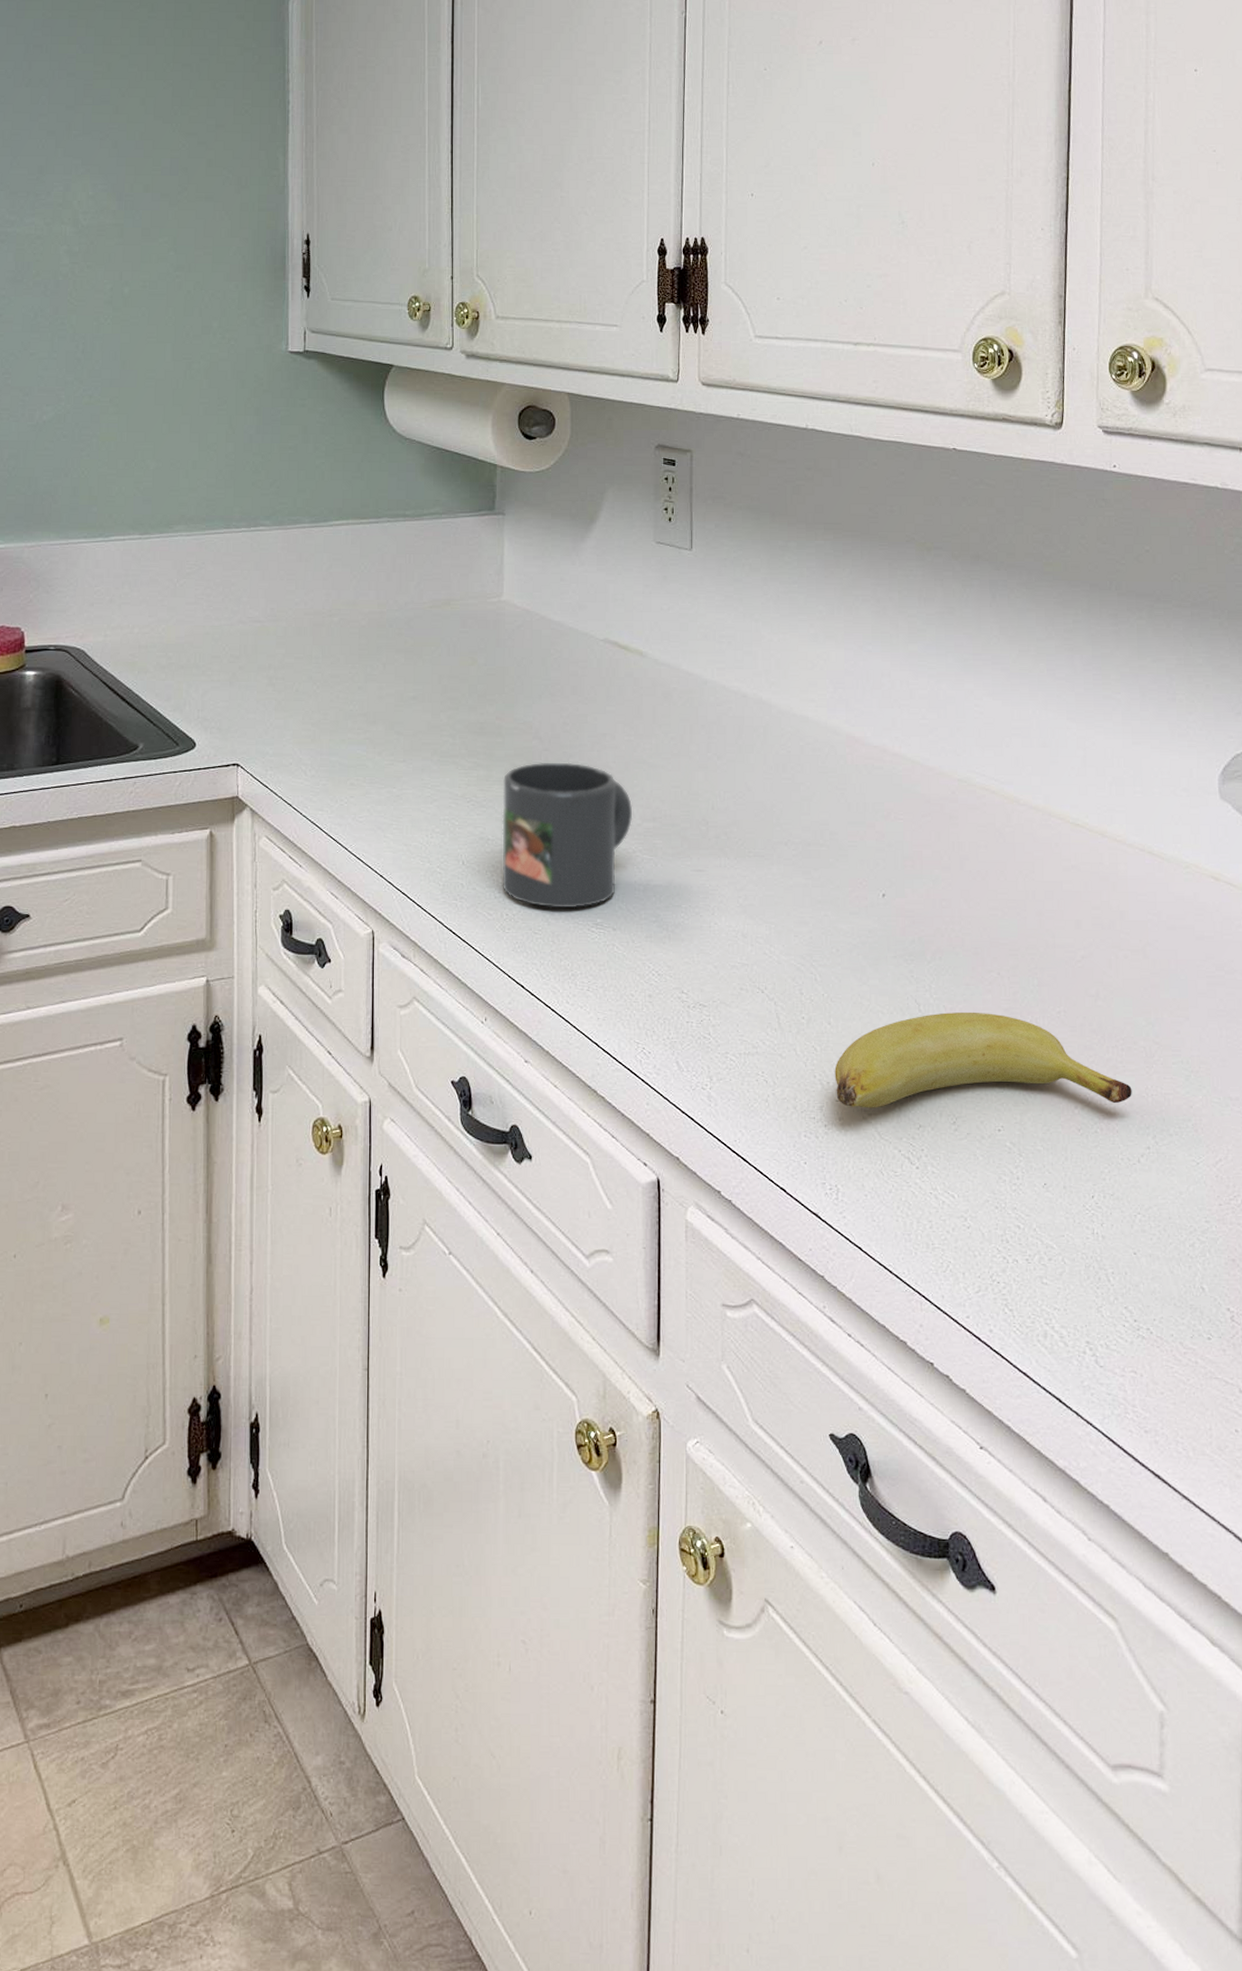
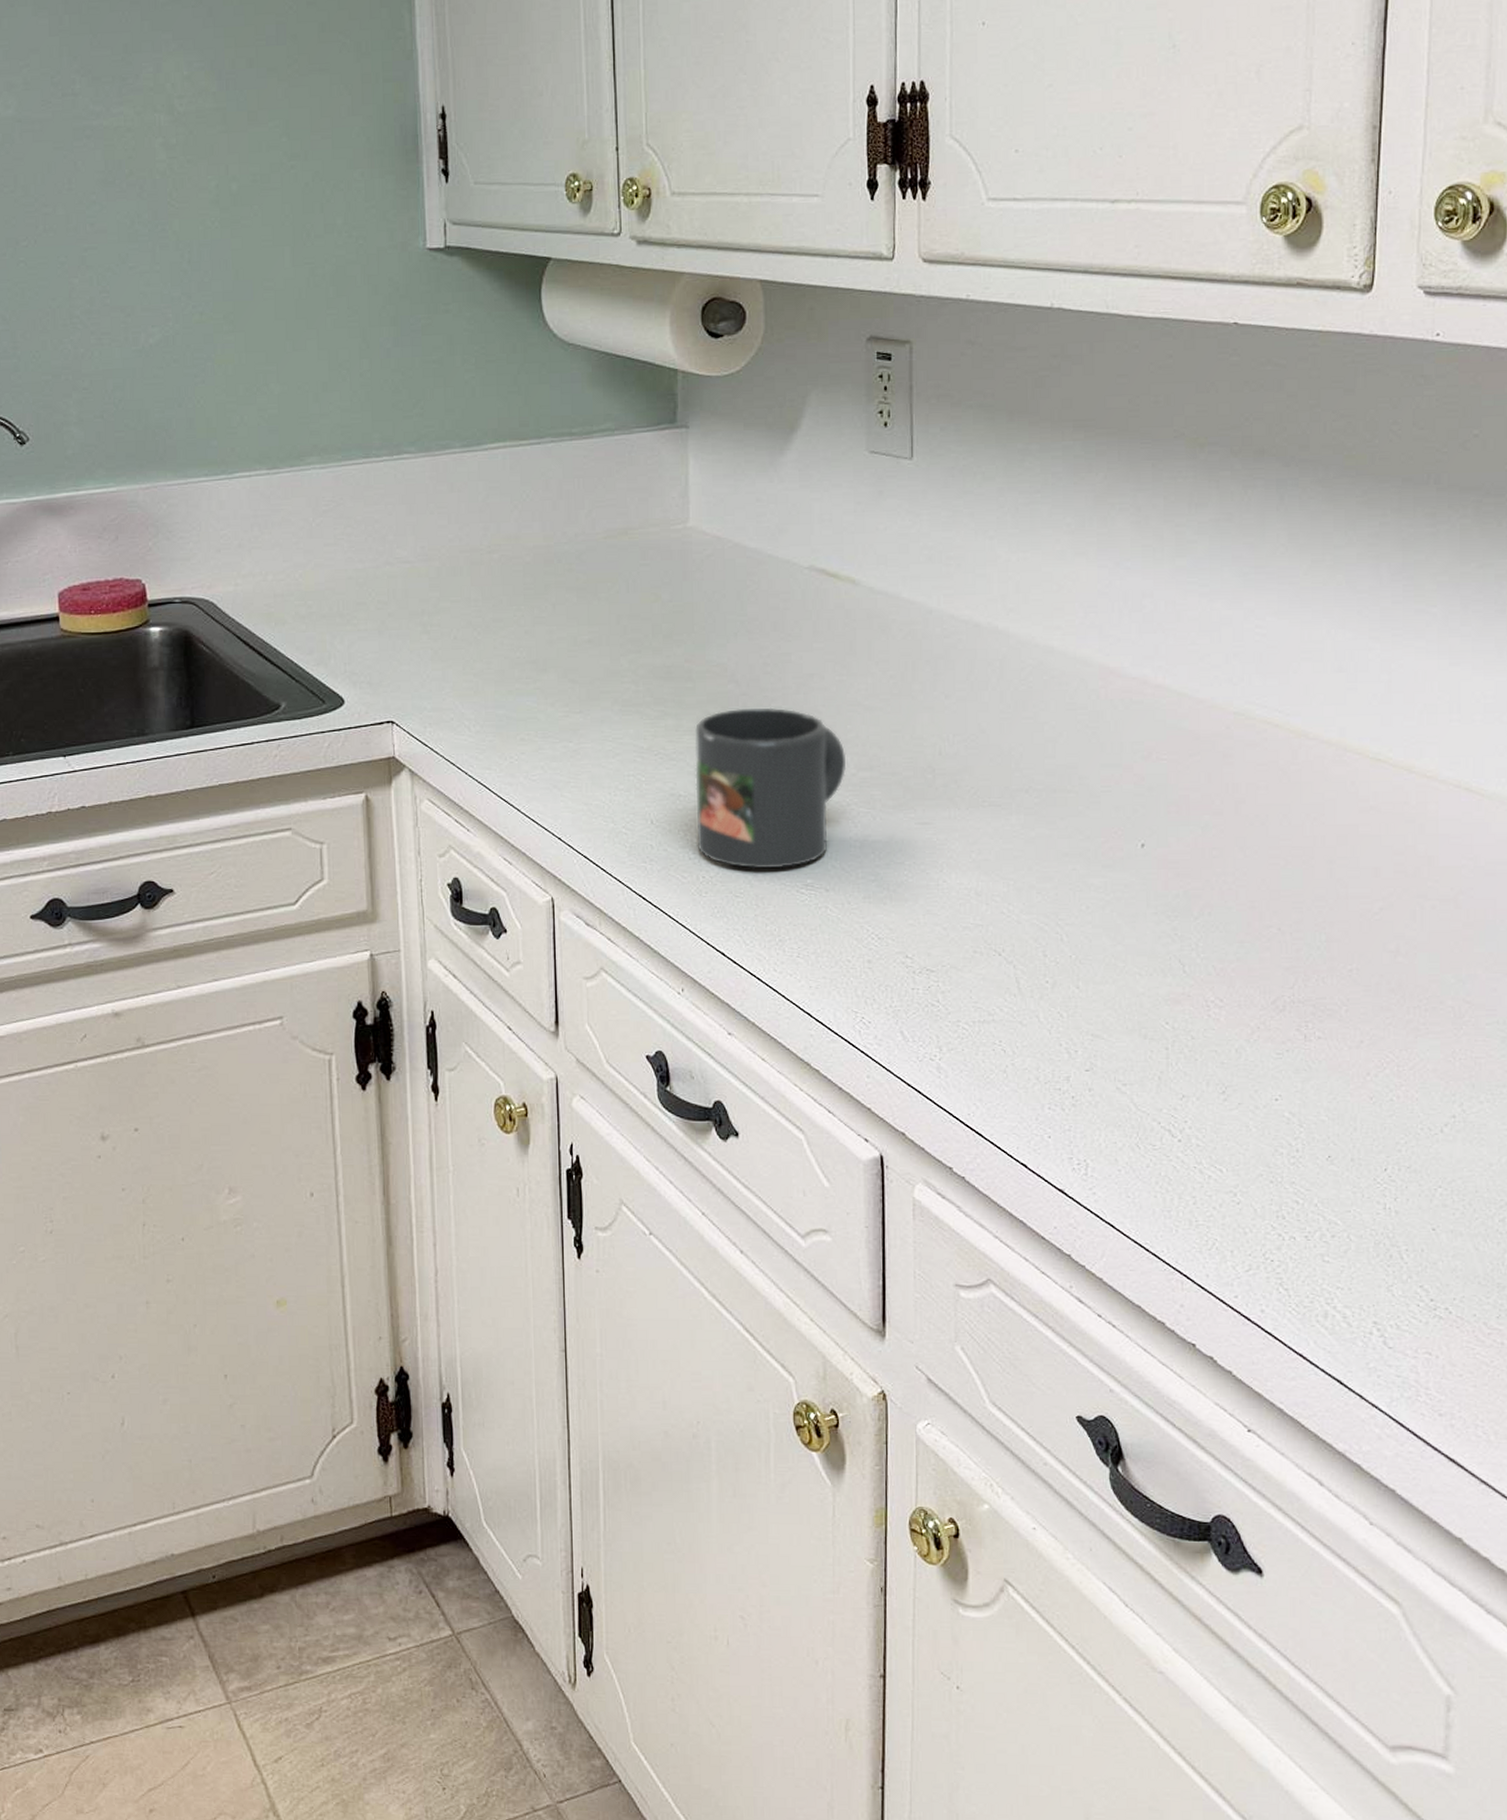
banana: present [834,1011,1132,1108] -> none [1083,971,1436,1078]

